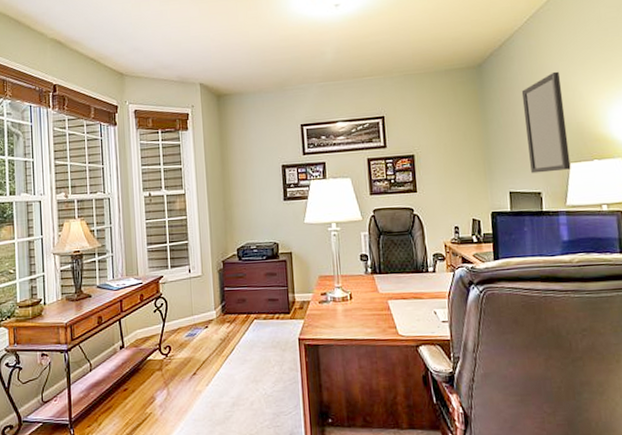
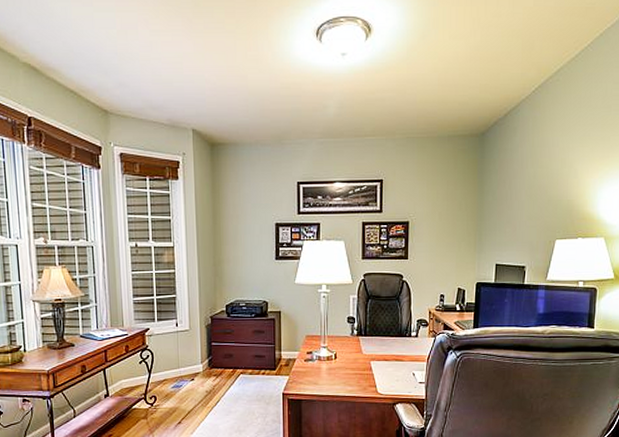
home mirror: present [521,71,571,174] -> none [518,146,559,248]

